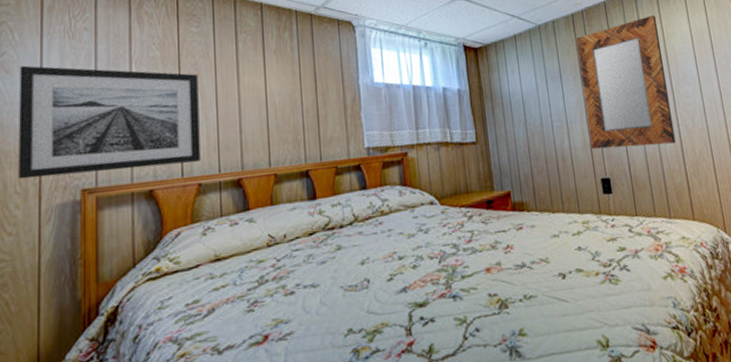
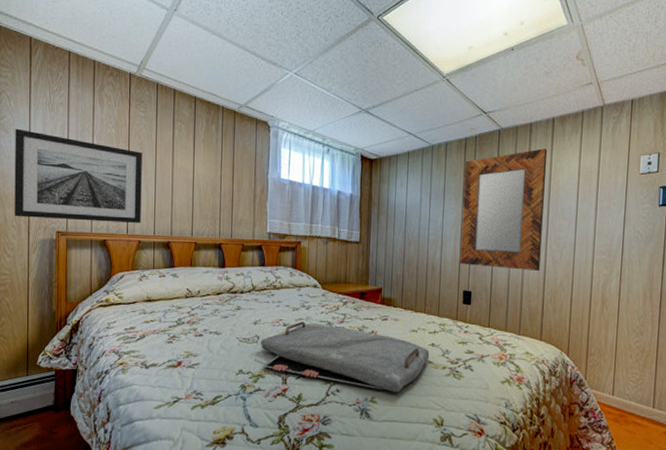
serving tray: none [371,247,579,322] -> present [260,321,430,392]

